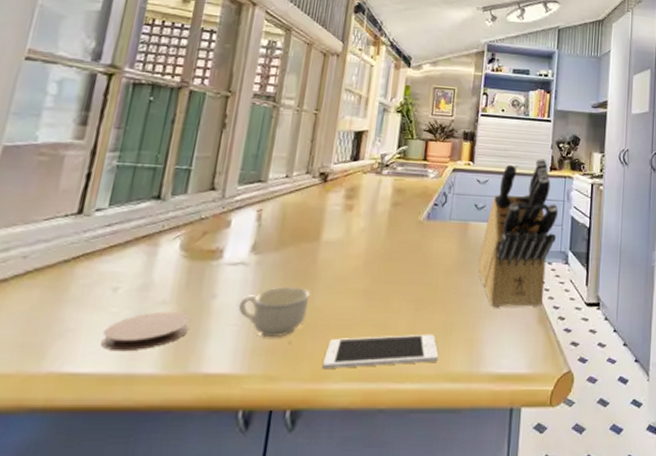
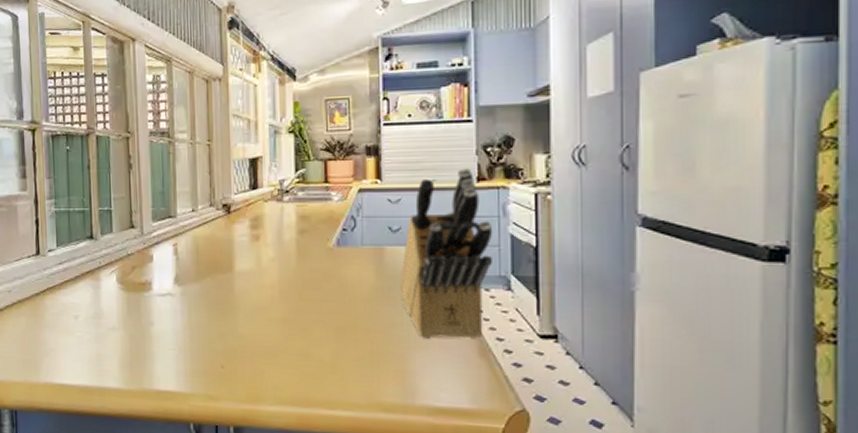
coaster: present [101,311,190,352] -> none [75,336,137,369]
cup: present [238,287,310,337] -> none [173,315,234,361]
cell phone: present [323,334,439,370] -> none [255,363,369,393]

